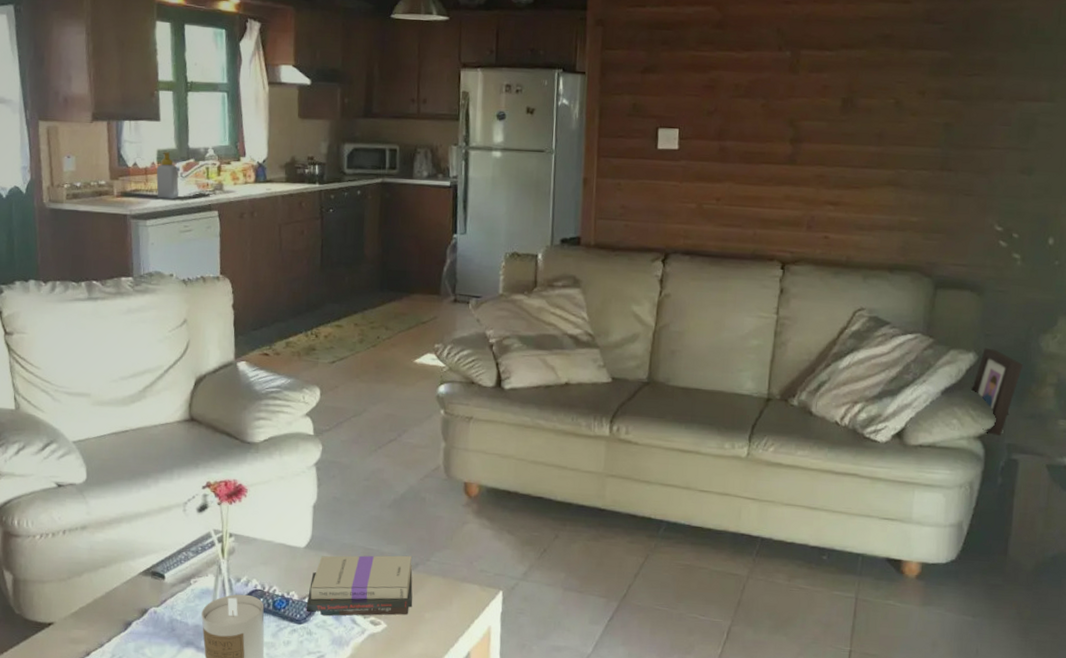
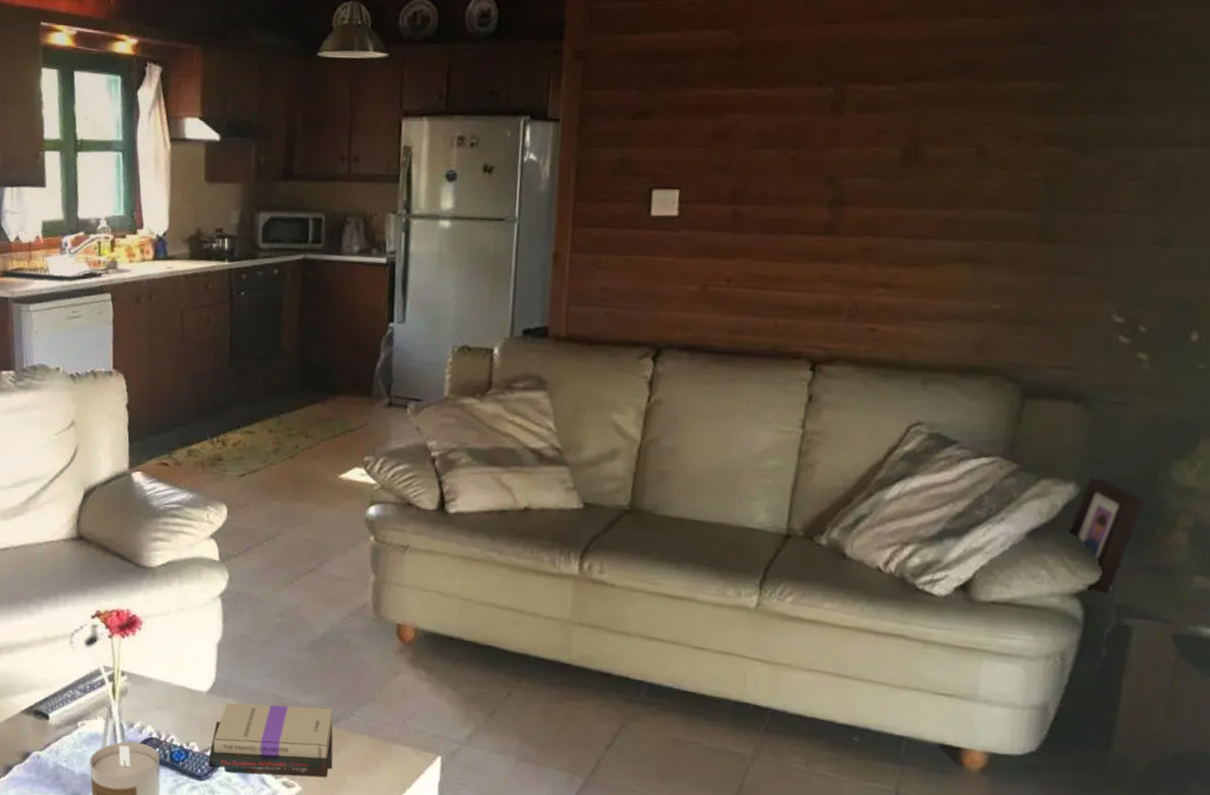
soap bottle: present [156,151,179,200] -> none [41,222,67,280]

